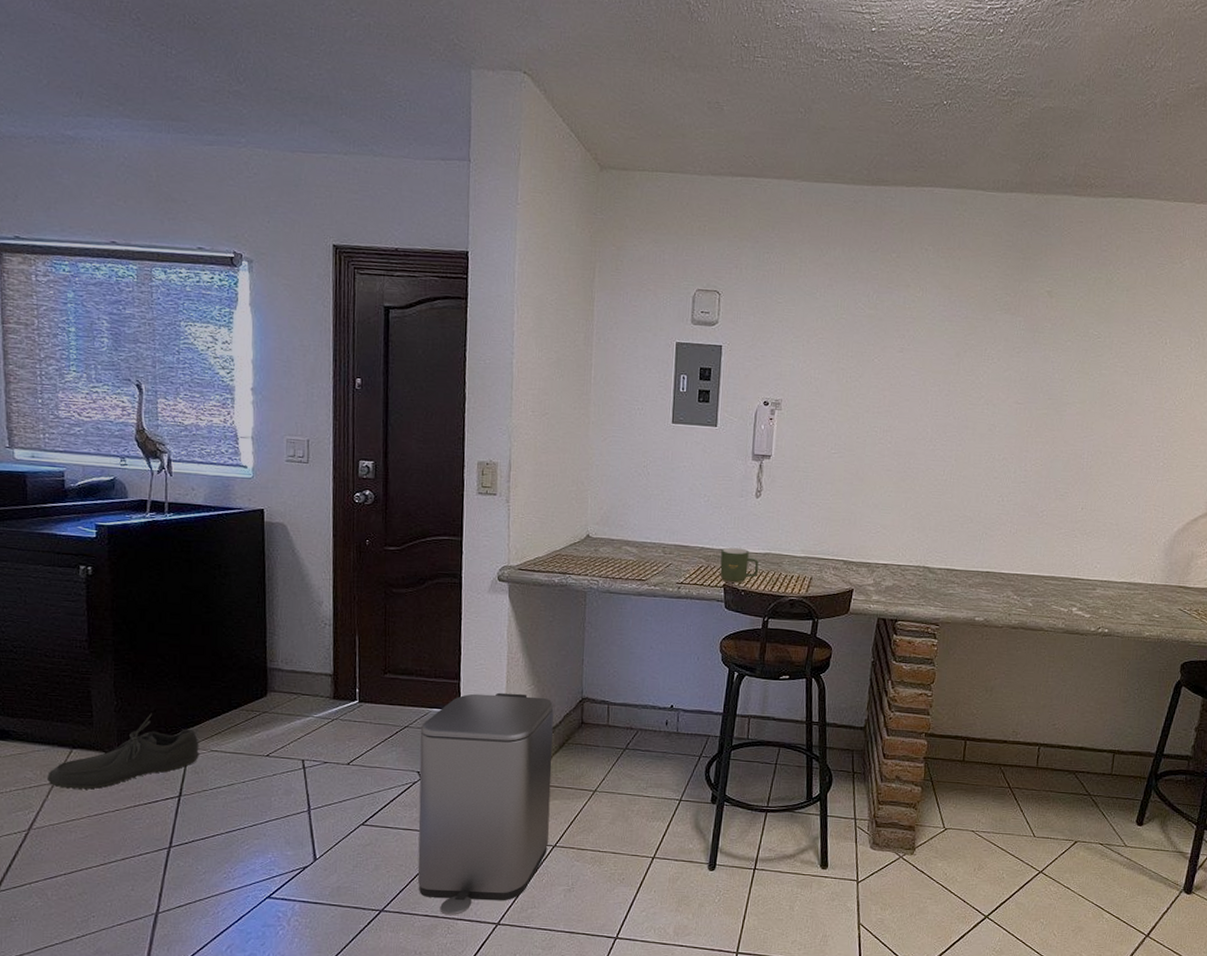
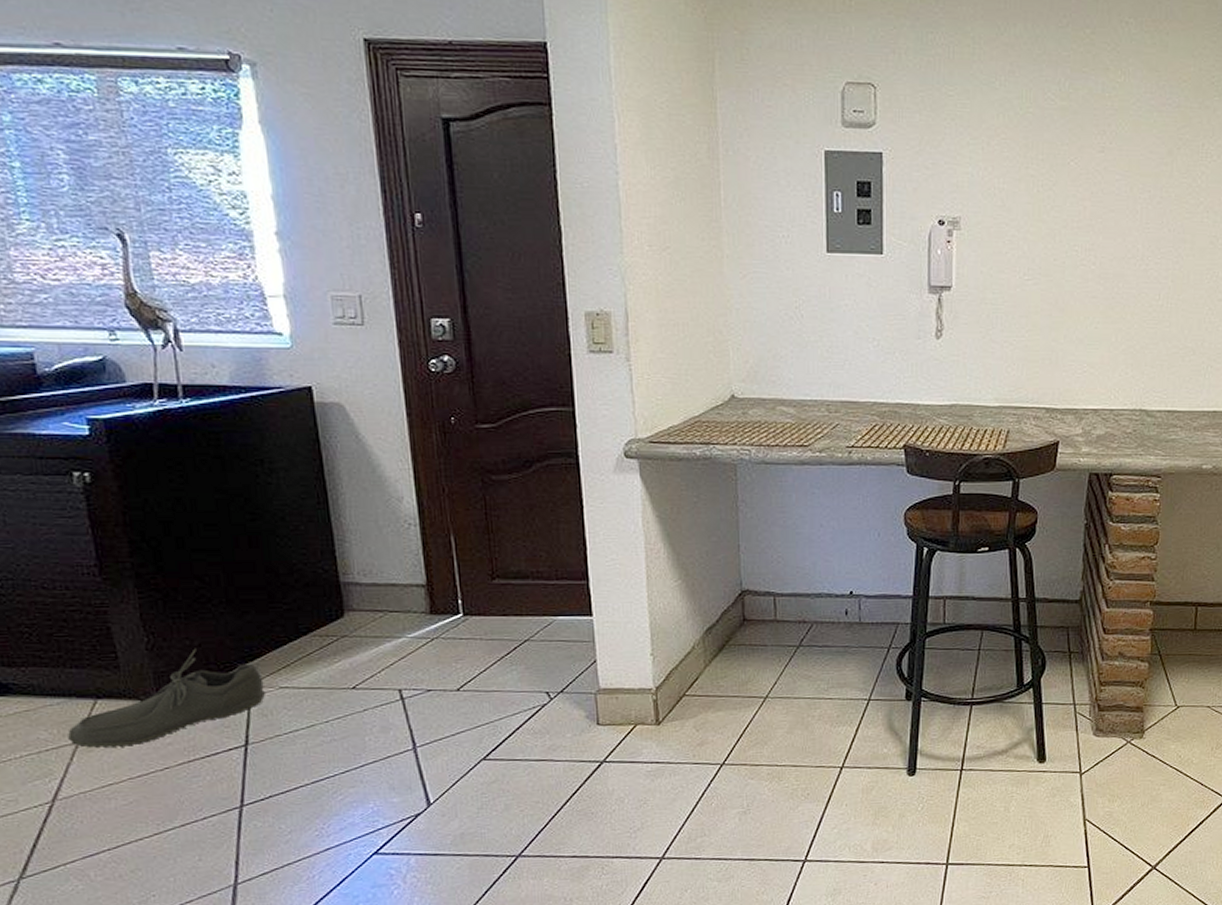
pedal bin: present [417,692,554,915] -> none [544,591,714,854]
mug: present [720,547,759,583] -> none [898,400,944,442]

